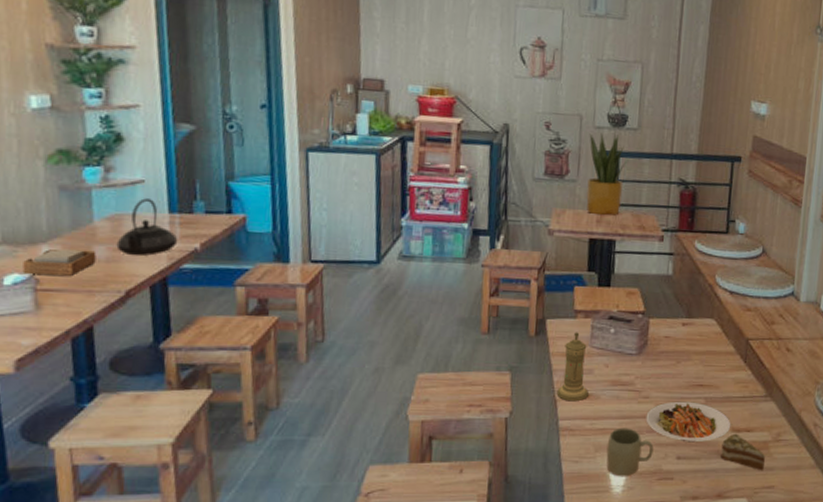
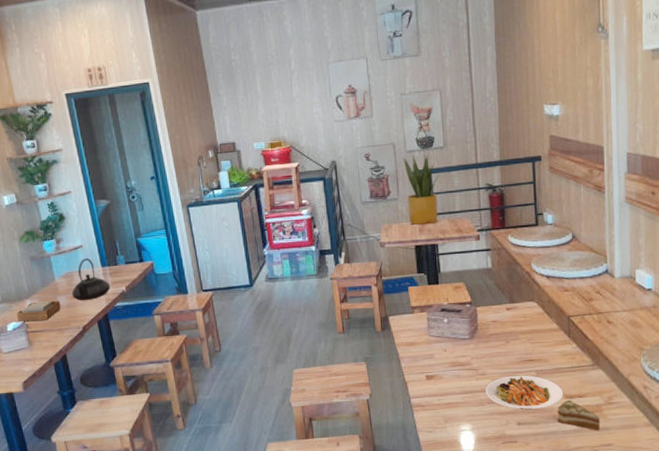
coffee pot: present [556,332,589,402] -> none [406,324,433,383]
mug: present [606,427,654,477] -> none [454,401,496,443]

